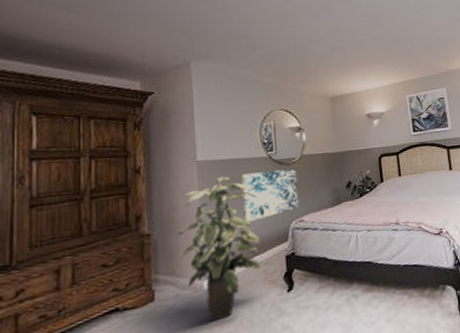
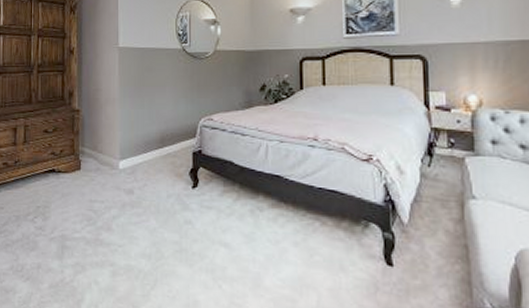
indoor plant: present [177,176,261,322] -> none [100,64,170,200]
wall art: present [241,168,300,222] -> none [156,63,210,113]

